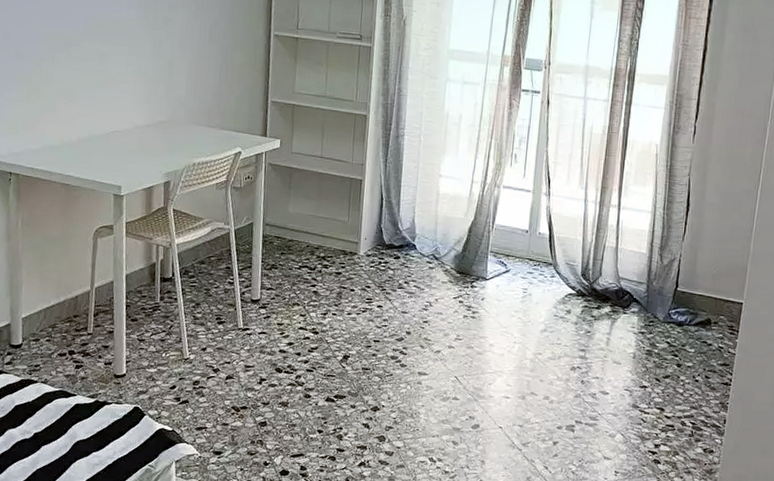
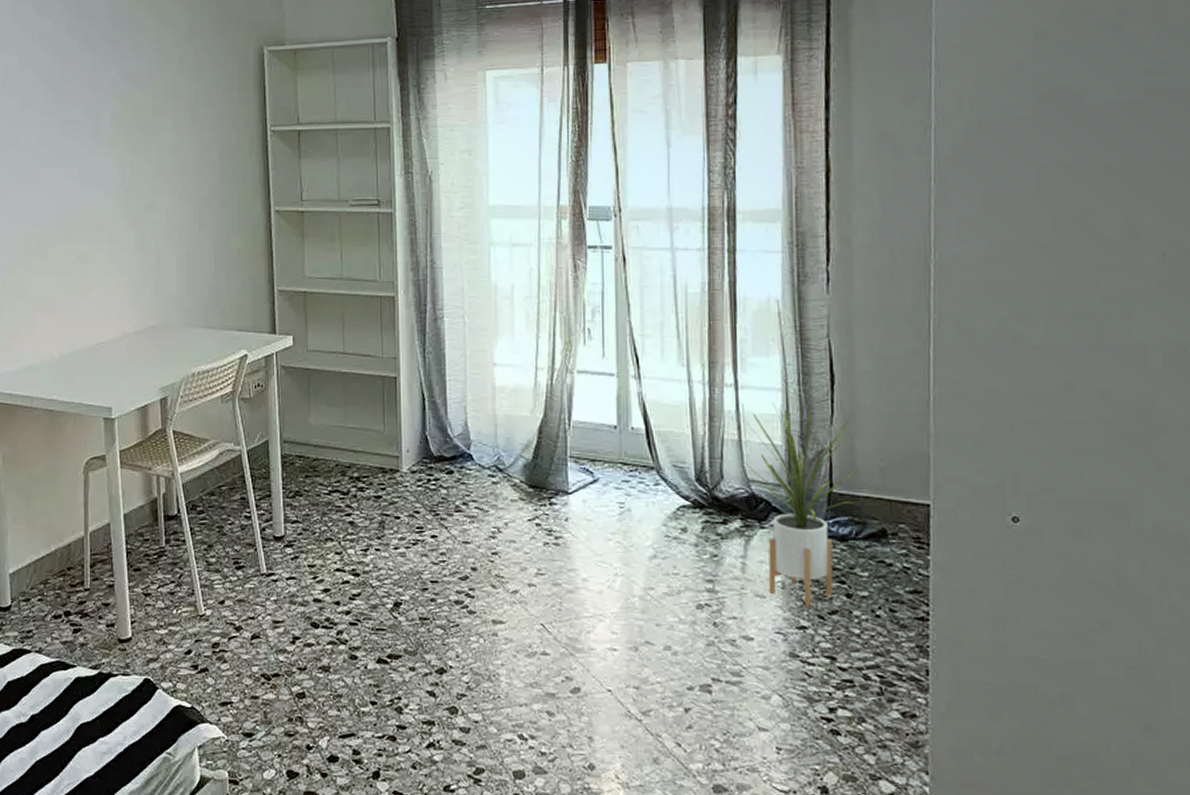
house plant: none [618,222,698,372] -> present [744,400,859,606]

